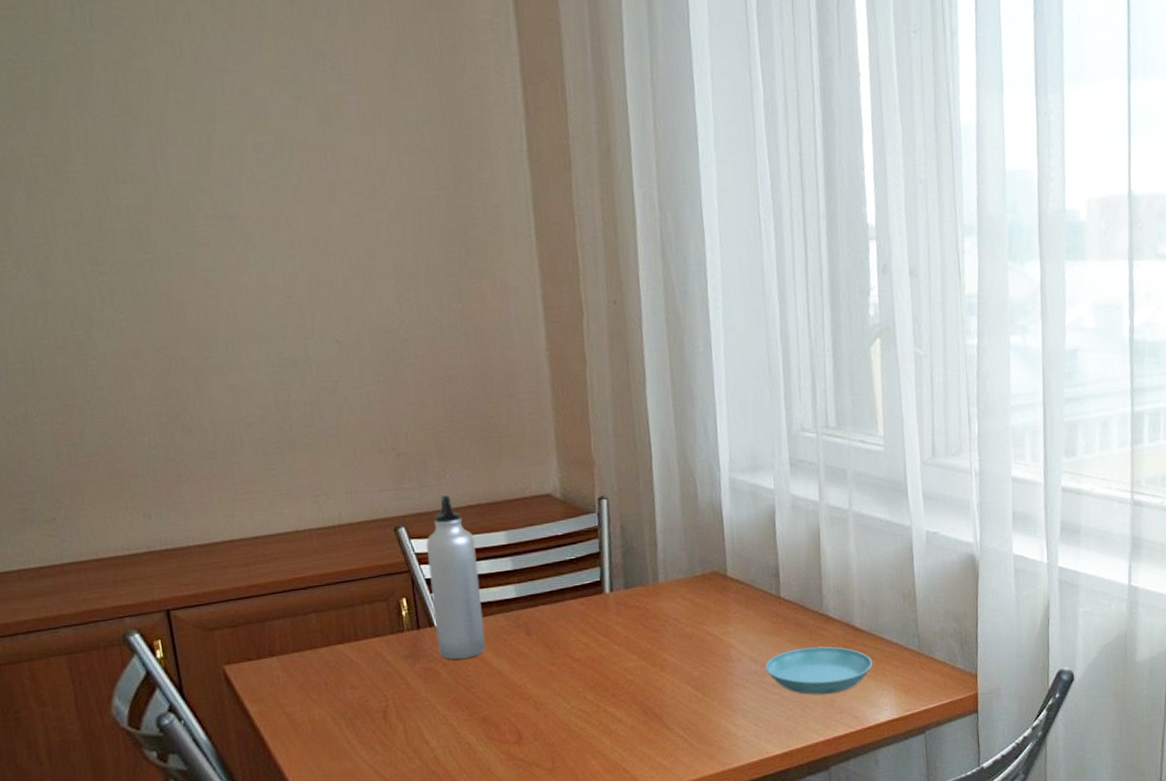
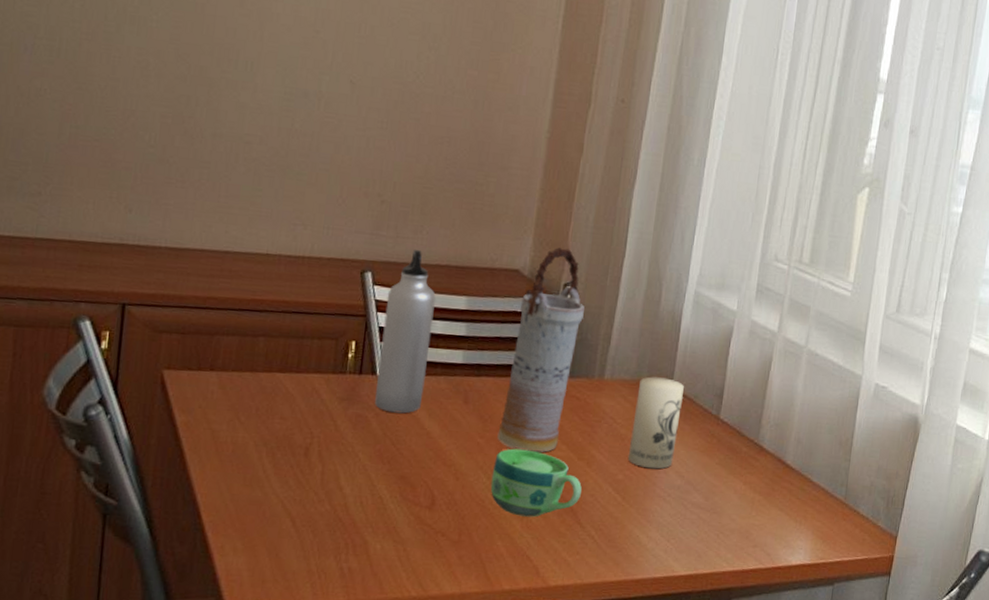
vase: none [559,463,628,669] -> present [497,248,585,452]
cup: none [570,667,662,733] -> present [490,448,582,517]
candle: none [694,569,744,660] -> present [627,376,684,469]
saucer: present [765,646,872,695] -> none [690,473,796,526]

